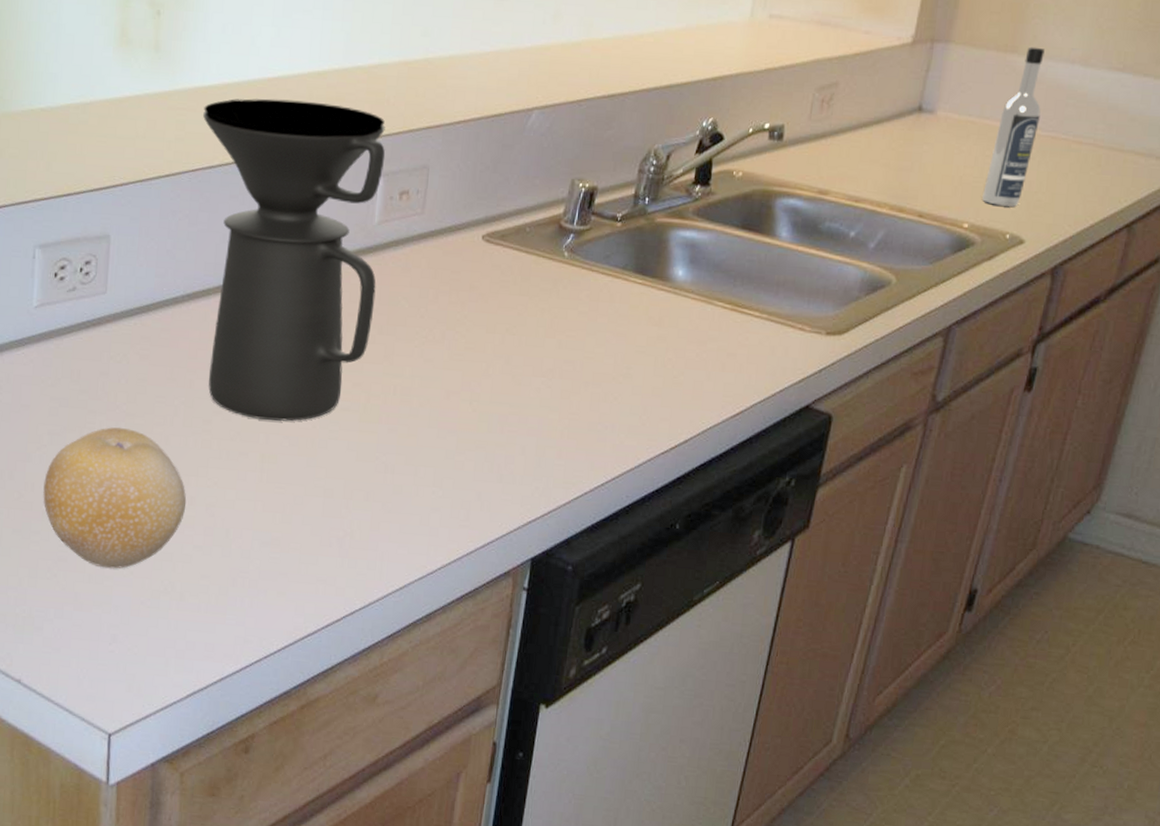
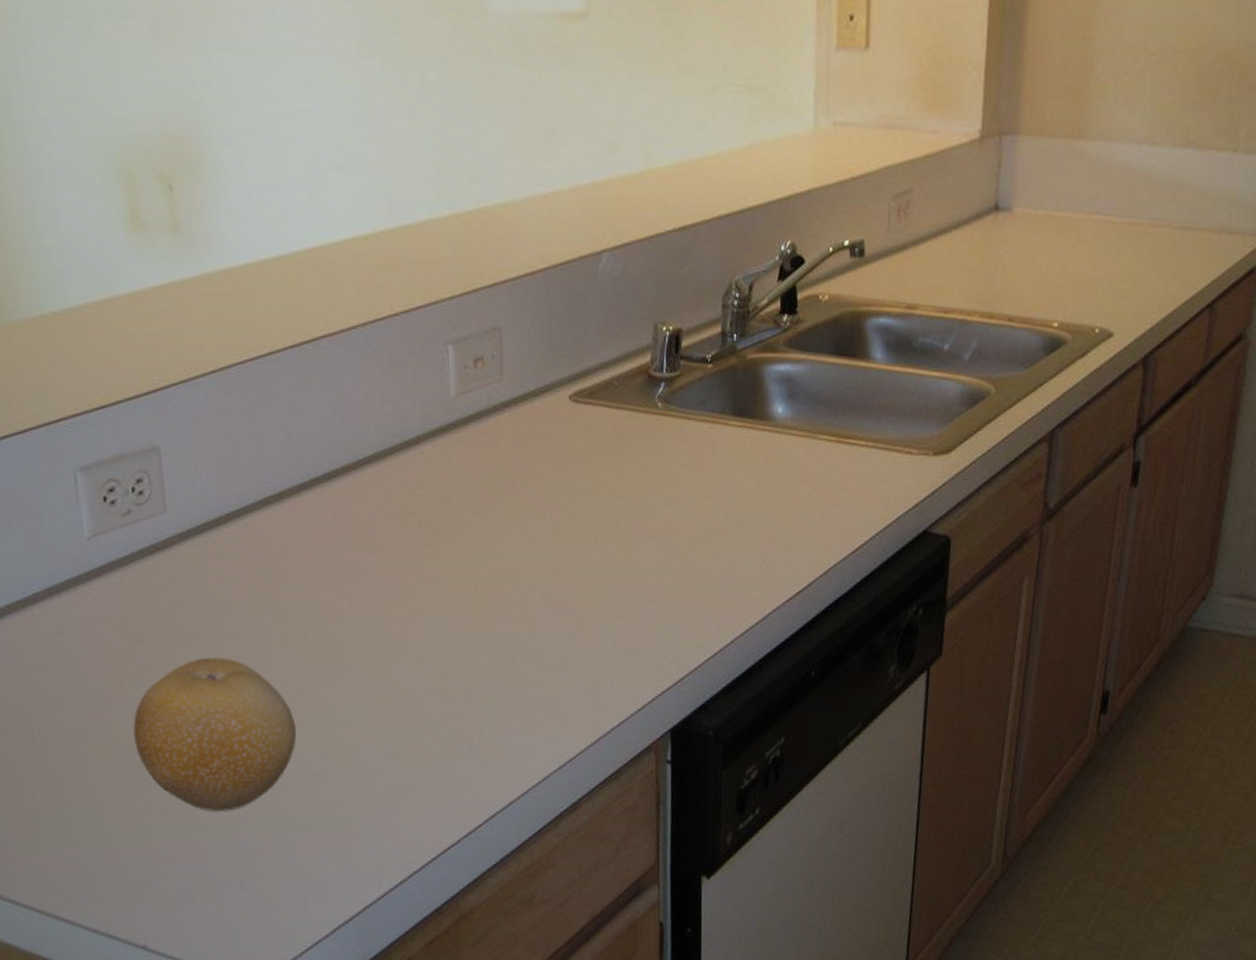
coffee maker: present [203,98,385,421] -> none [241,270,466,627]
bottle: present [982,46,1045,207] -> none [1068,130,1114,300]

